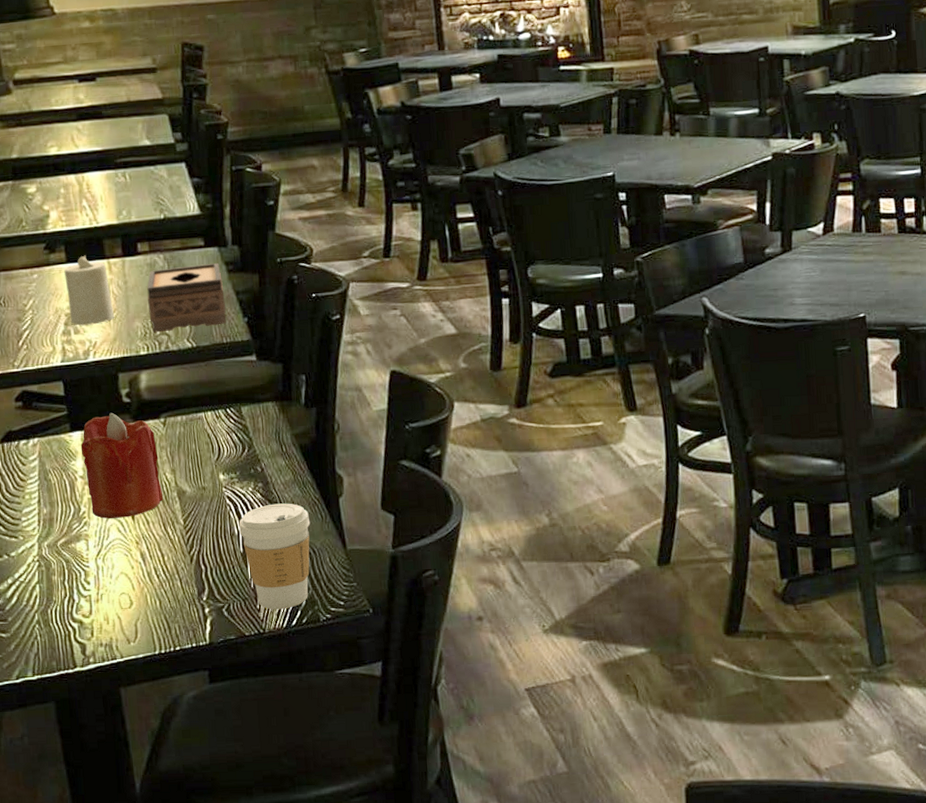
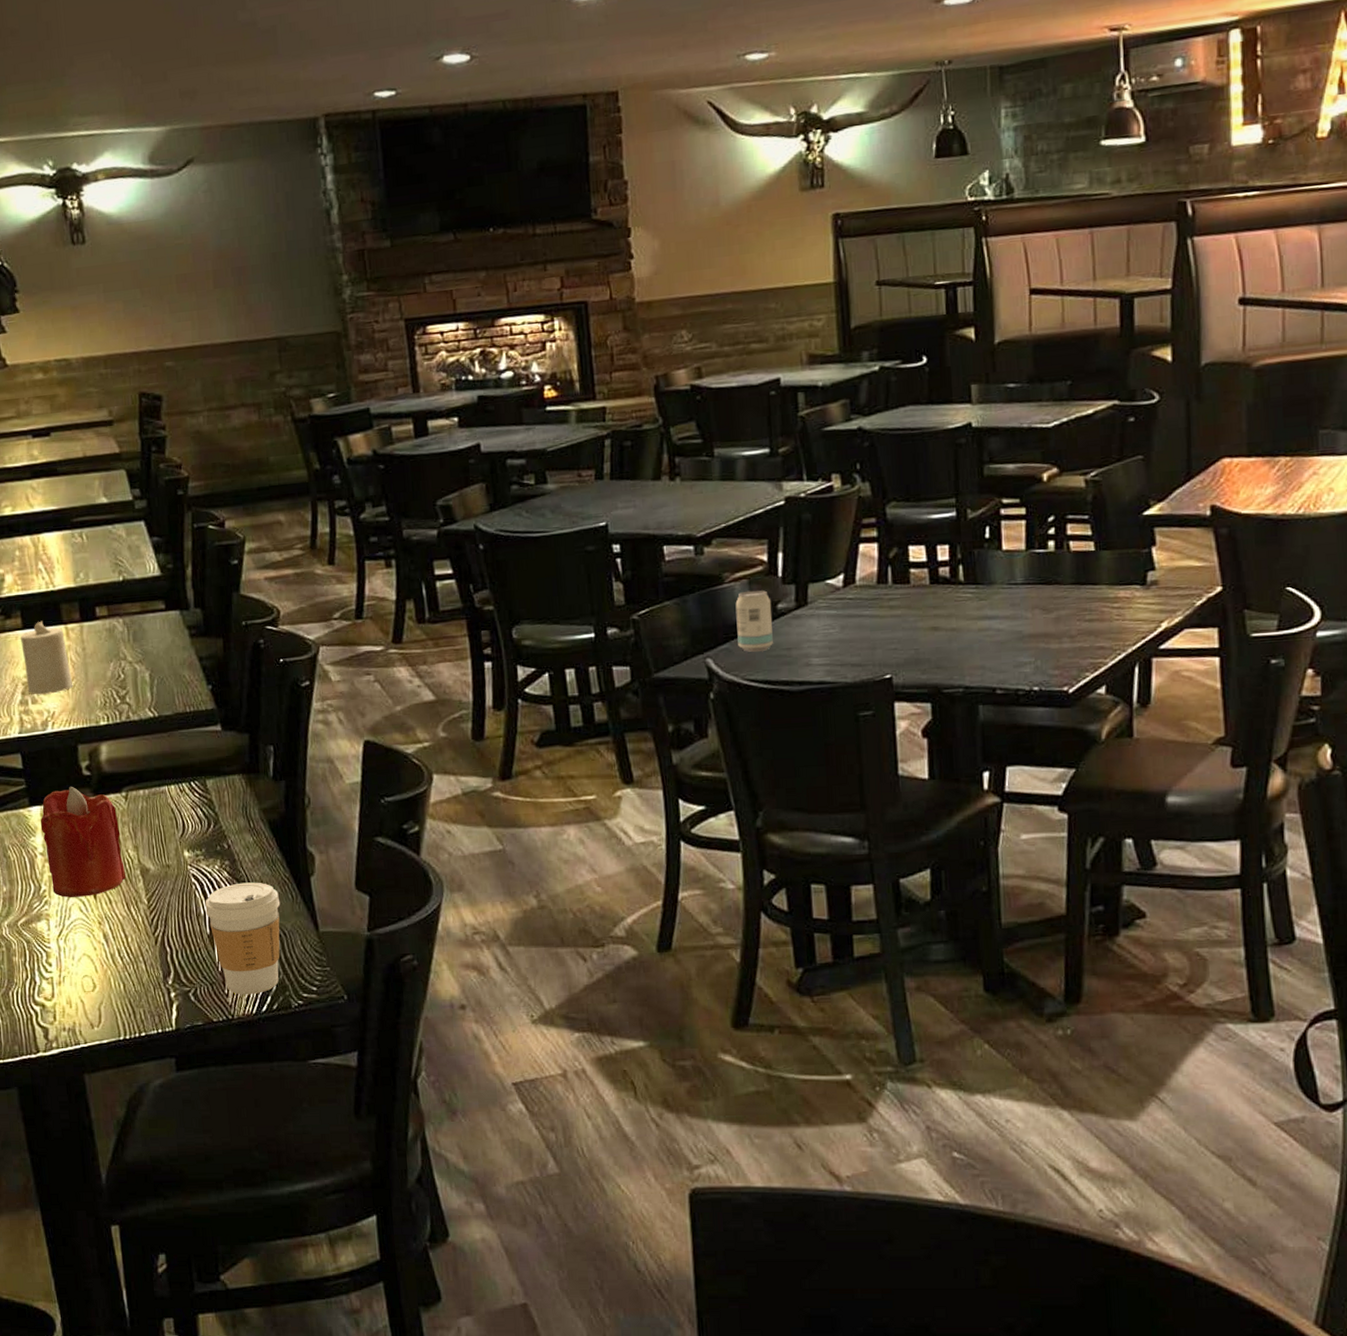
tissue box: present [147,262,227,333] -> none [106,626,190,702]
beverage can: none [728,236,761,292] -> present [735,590,773,652]

